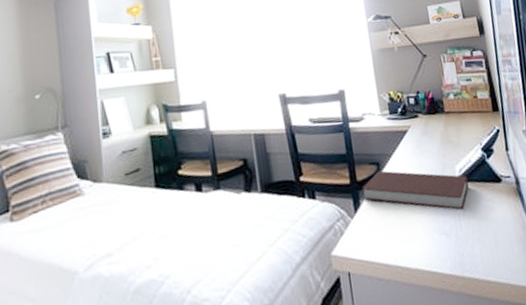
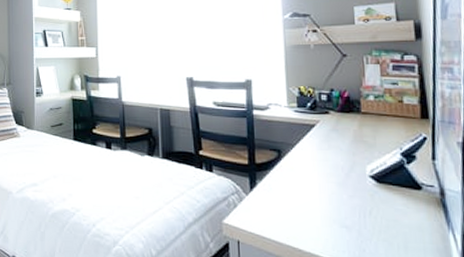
notebook: present [361,170,469,210] -> none [259,158,380,209]

